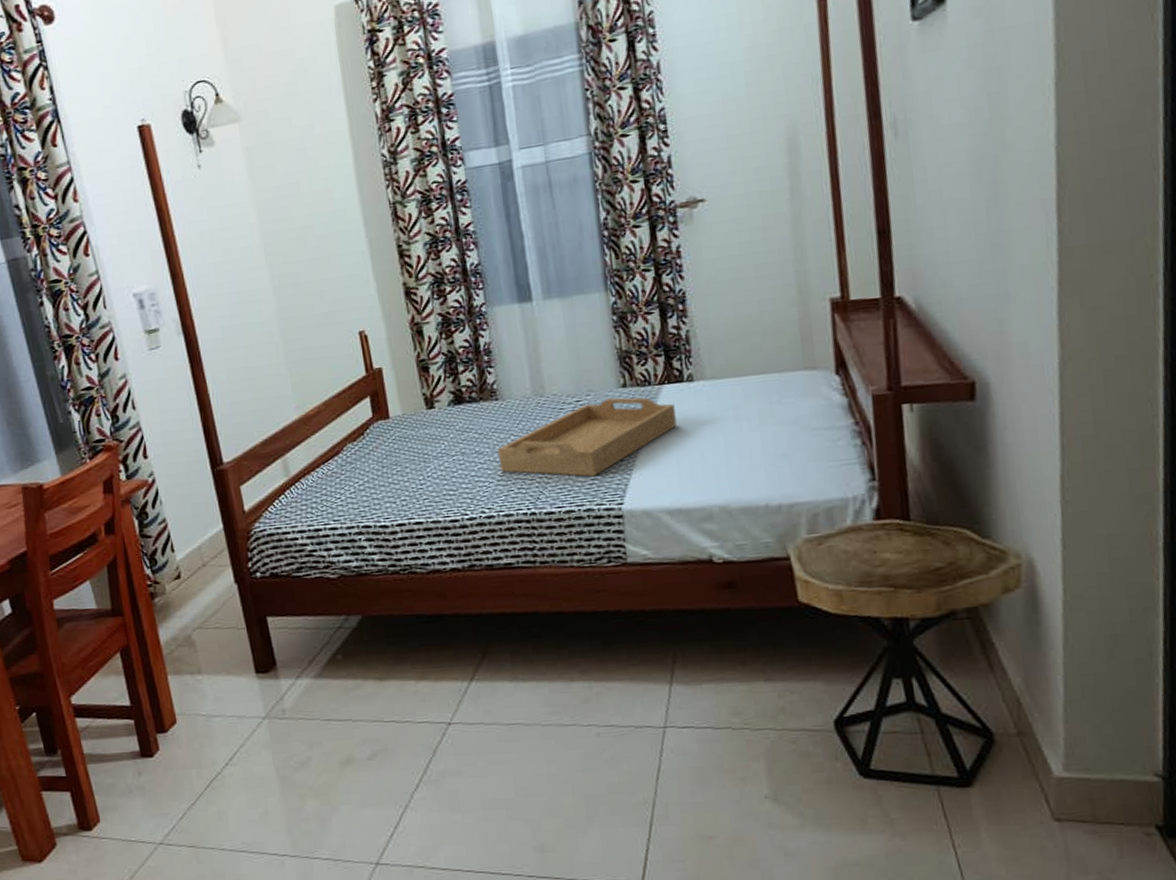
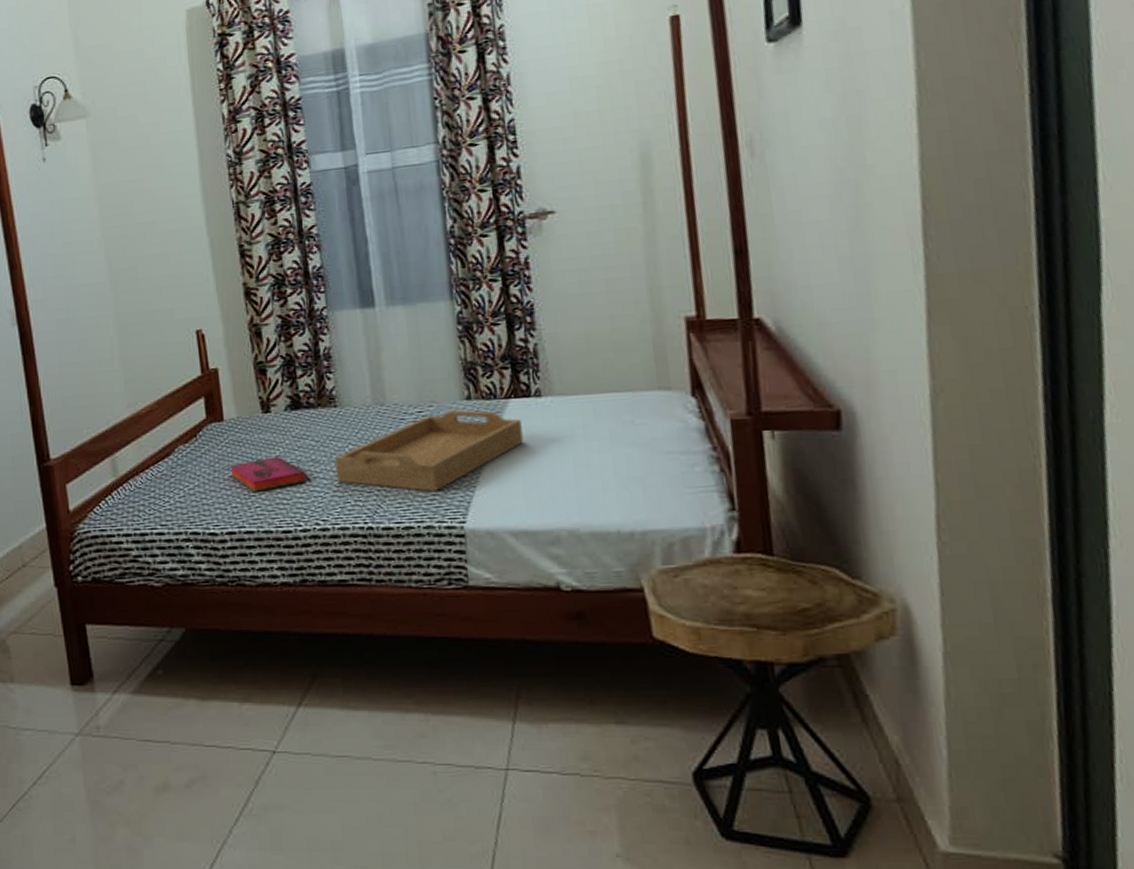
hardback book: none [396,449,472,485] -> present [228,455,308,492]

